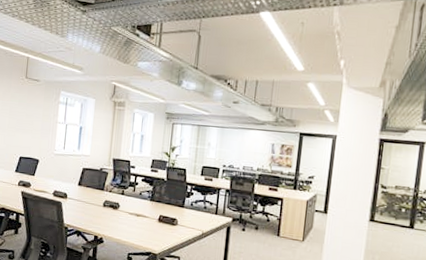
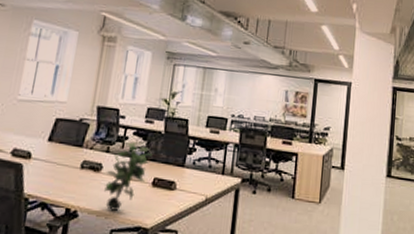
potted plant: none [122,187,158,239] -> present [104,142,153,211]

